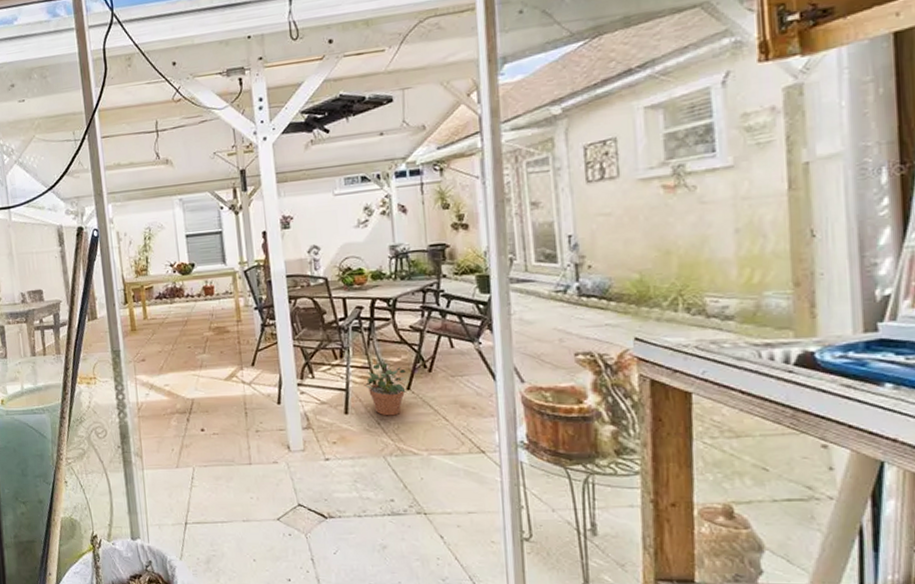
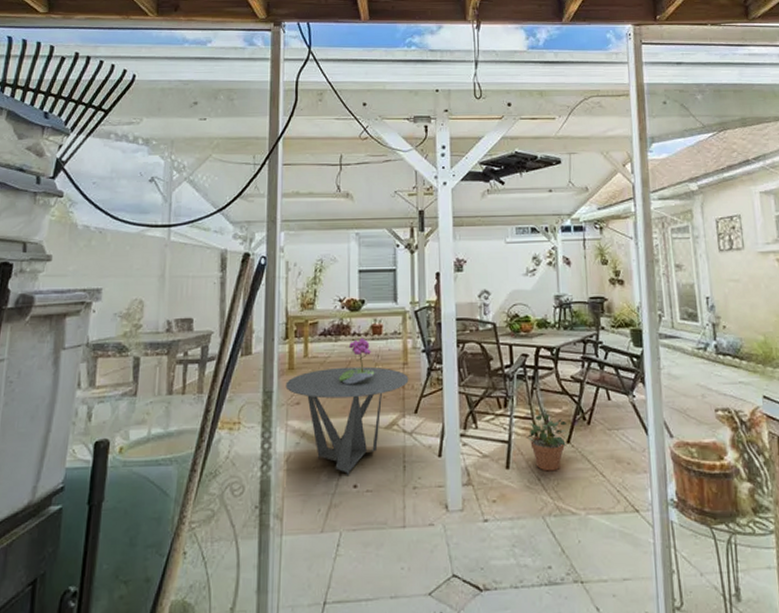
coffee table: none [130,325,244,422] -> present [285,366,409,476]
potted flower: none [177,299,211,343] -> present [338,338,375,385]

